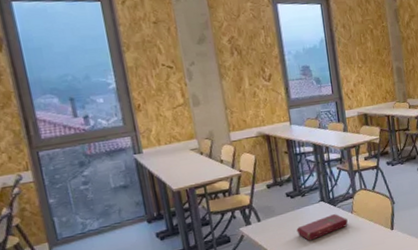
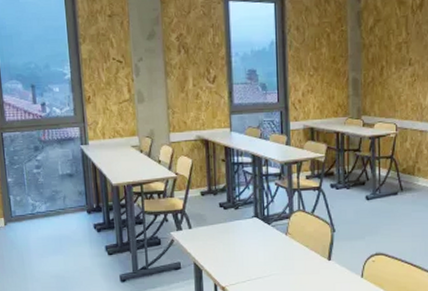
book: present [296,213,348,241] -> none [226,232,281,257]

